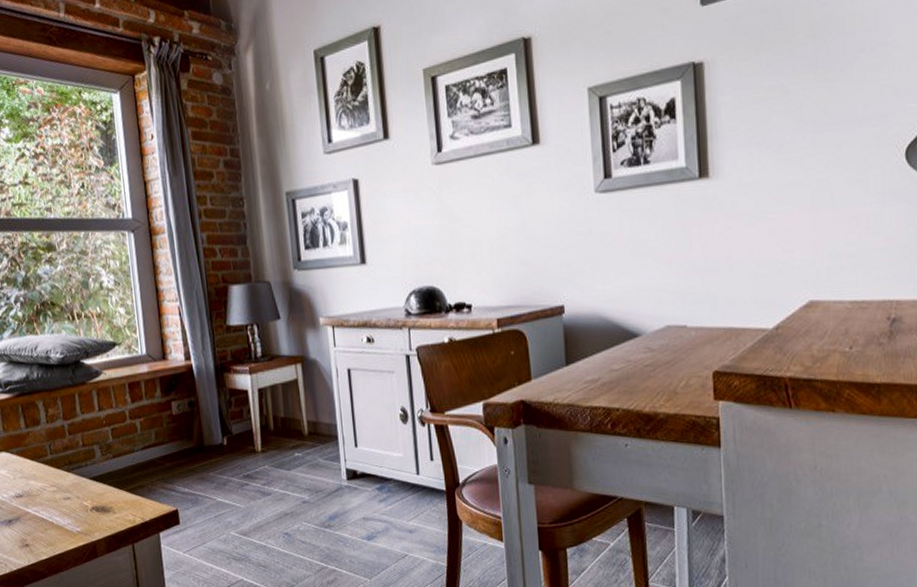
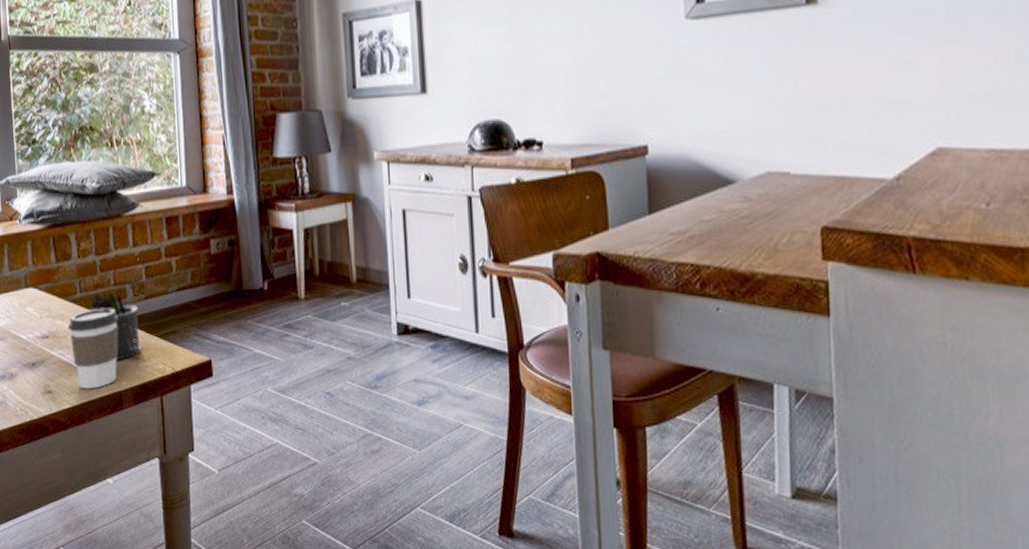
coffee cup: none [40,467,90,541] -> present [68,308,119,390]
pen holder: none [61,451,112,514] -> present [91,290,142,360]

